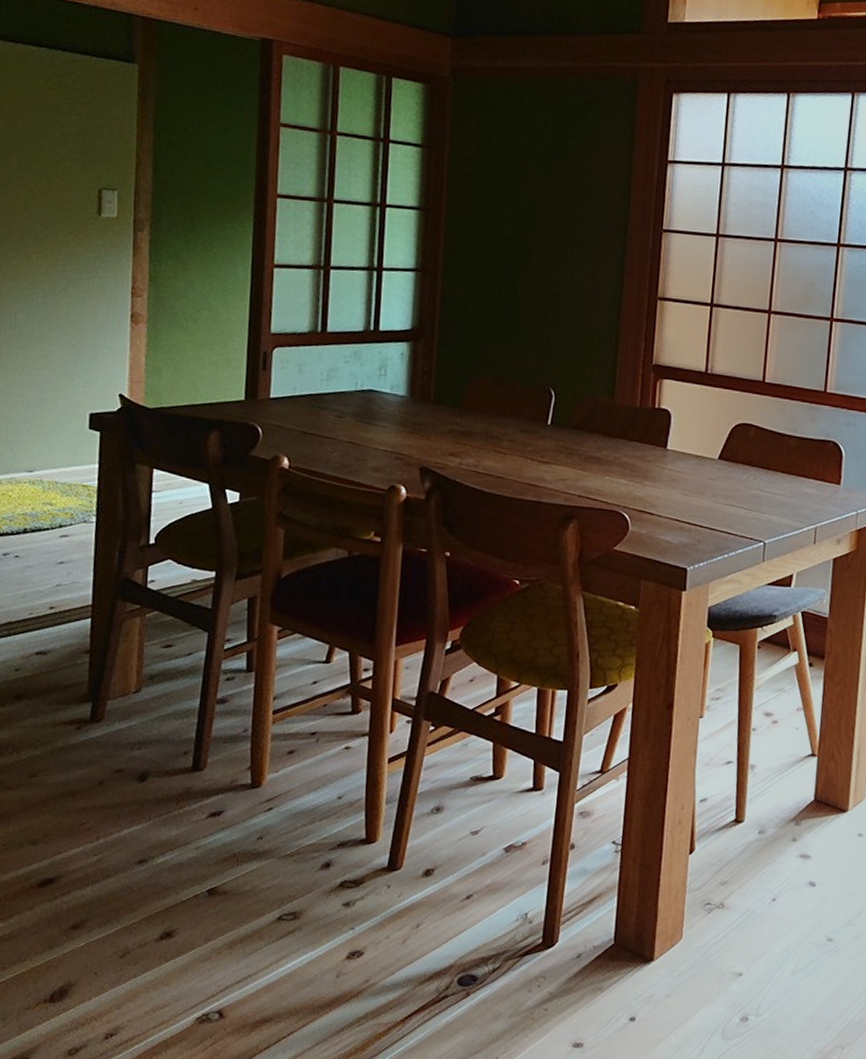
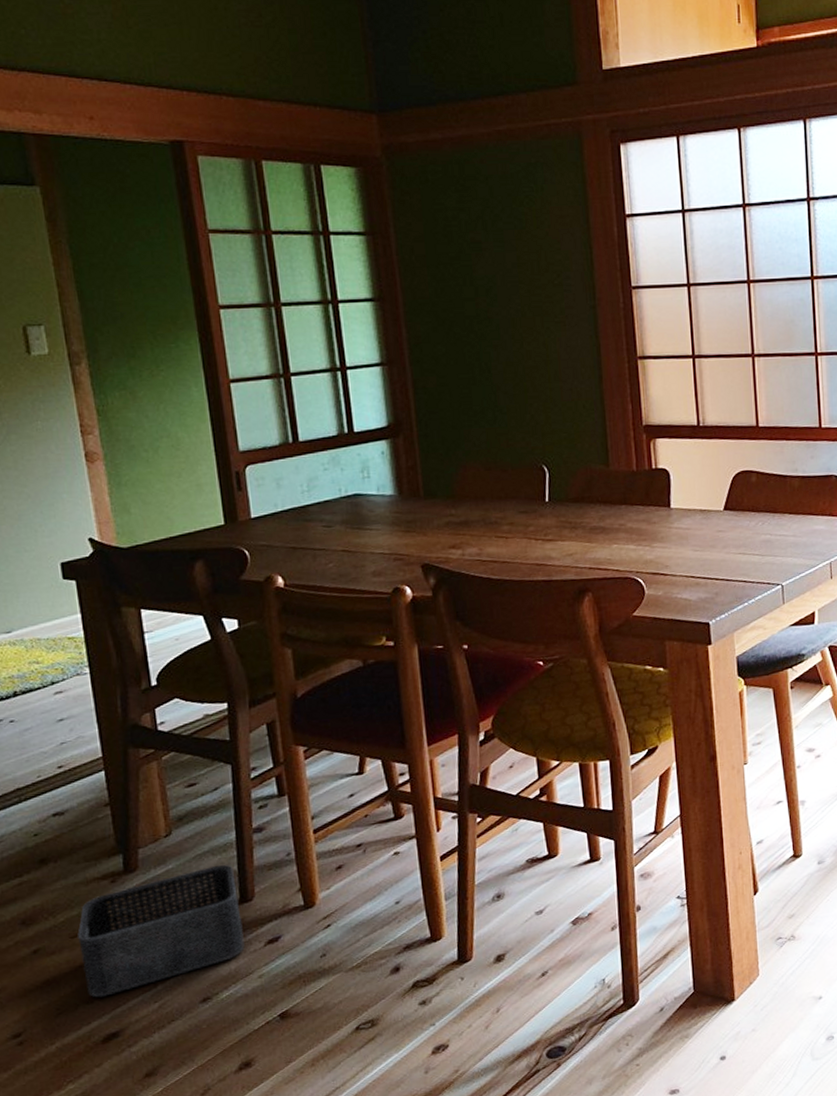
storage bin: none [34,729,192,841] -> present [77,864,245,998]

